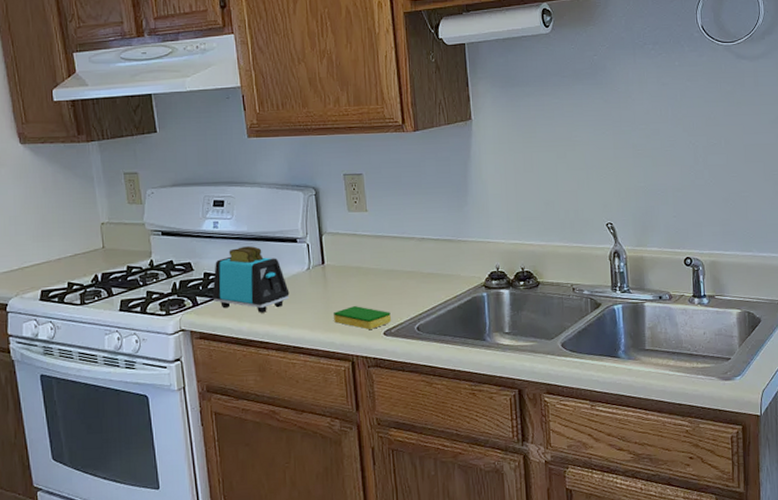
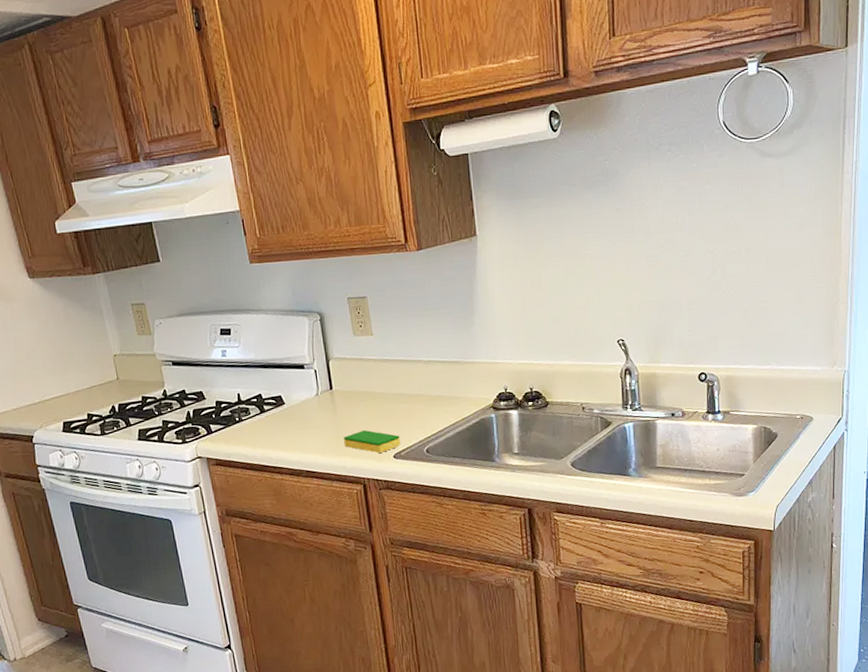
toaster: present [212,246,290,313] -> none [225,373,300,439]

